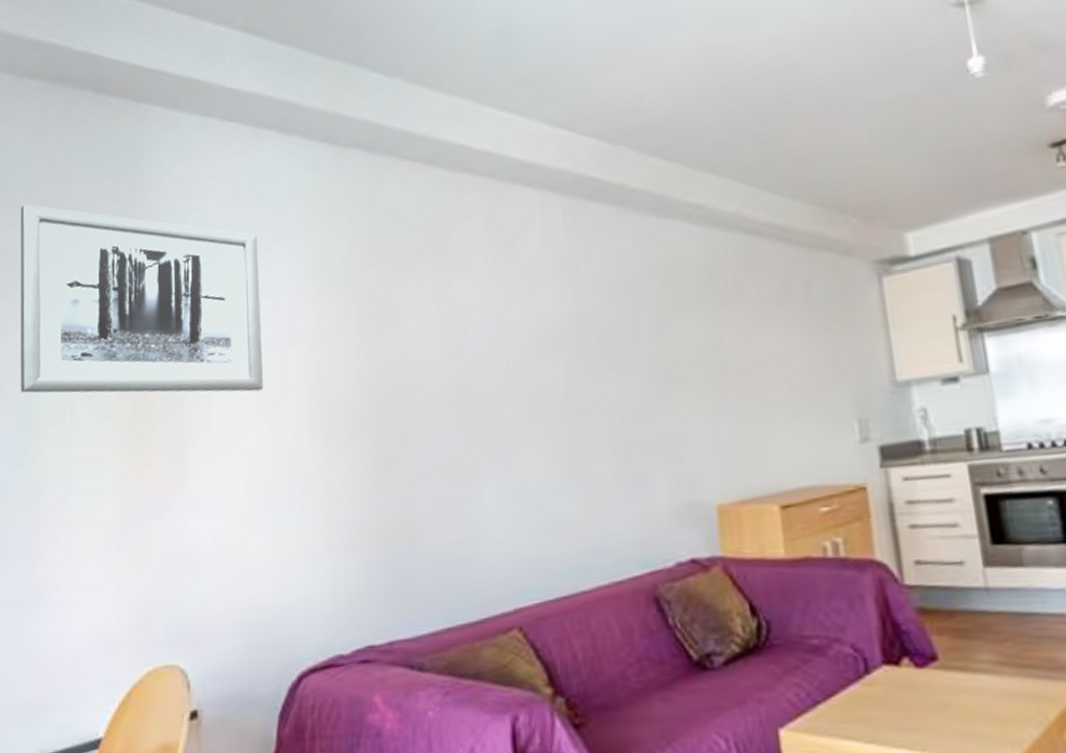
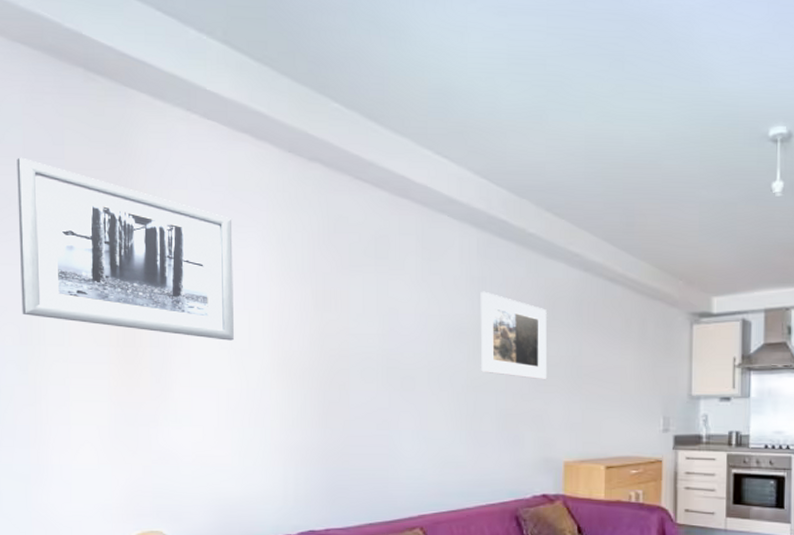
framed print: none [573,276,679,389] -> present [480,291,547,380]

